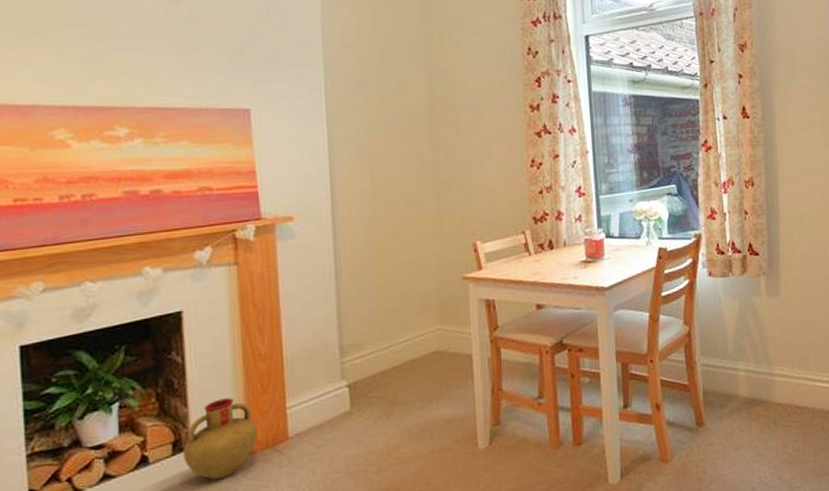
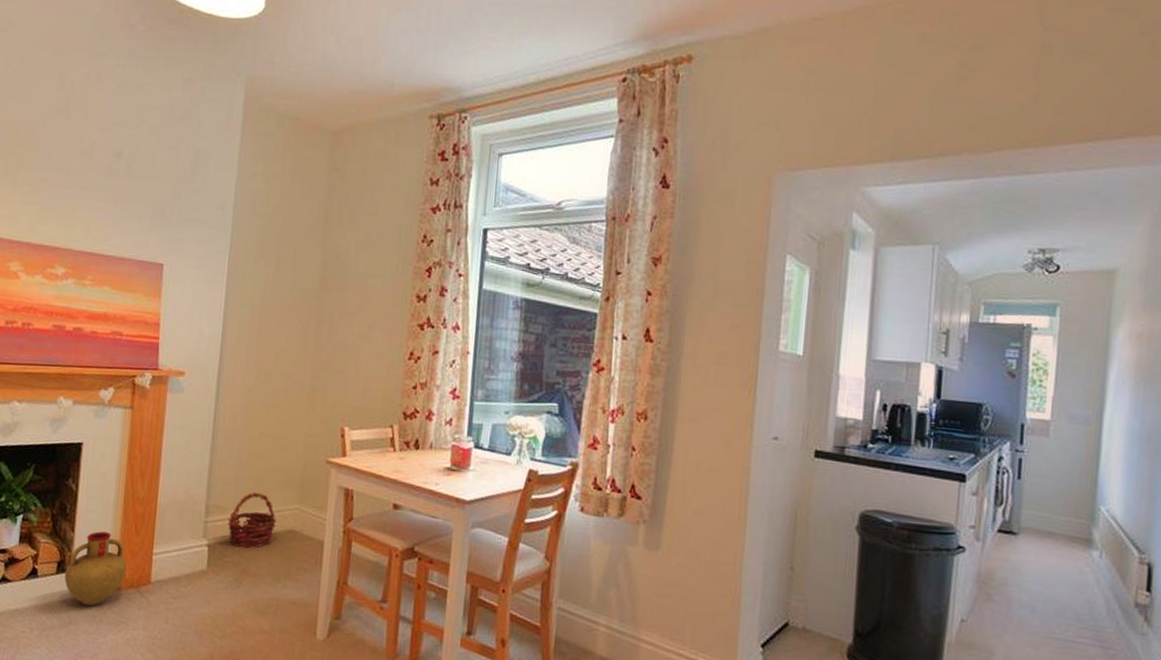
basket: none [366,322,420,380] -> present [227,492,277,548]

